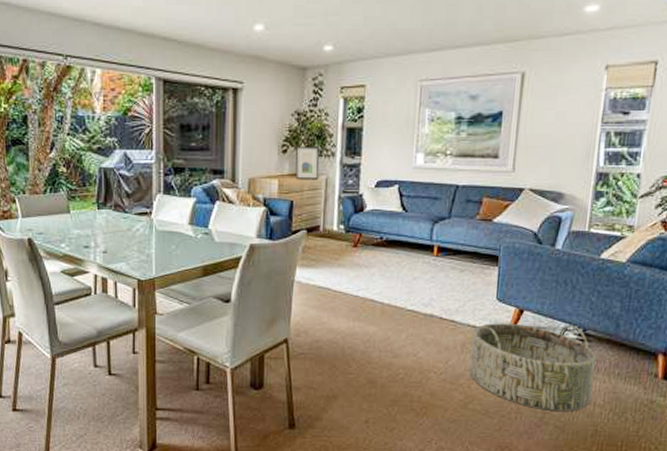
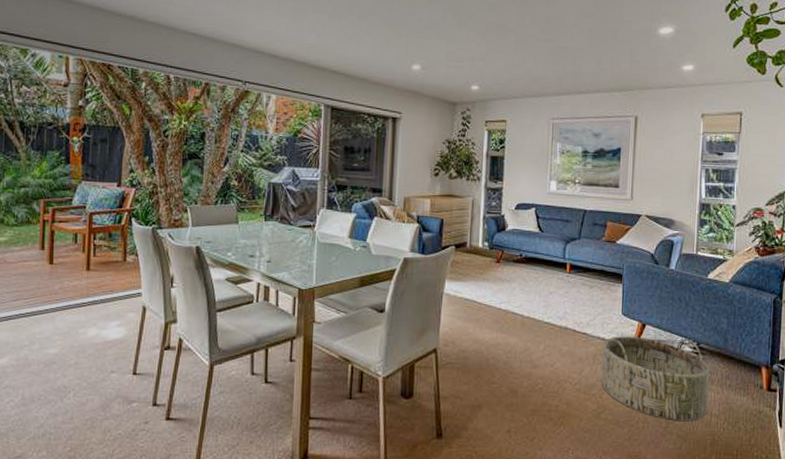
picture frame: present [295,147,320,180] -> none [446,171,467,201]

